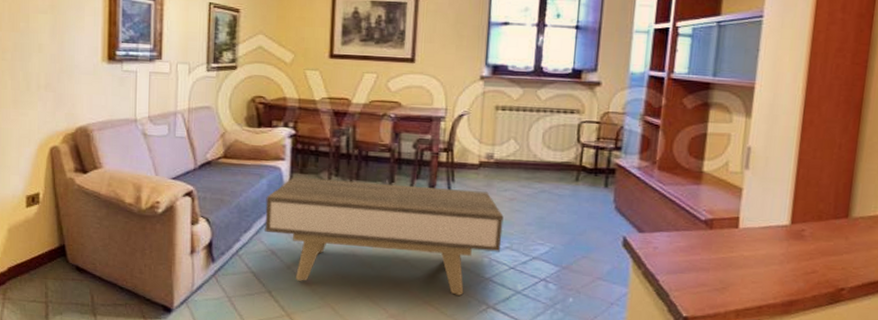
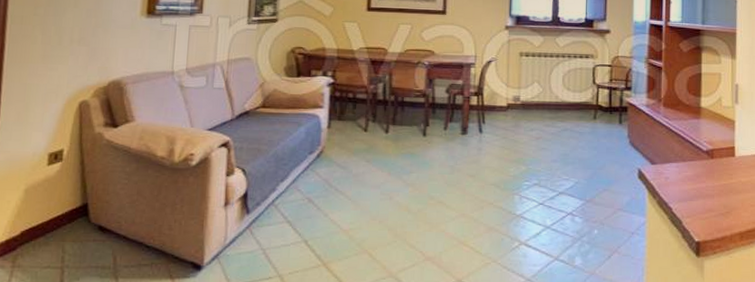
coffee table: present [265,177,504,295] -> none [302,124,531,234]

